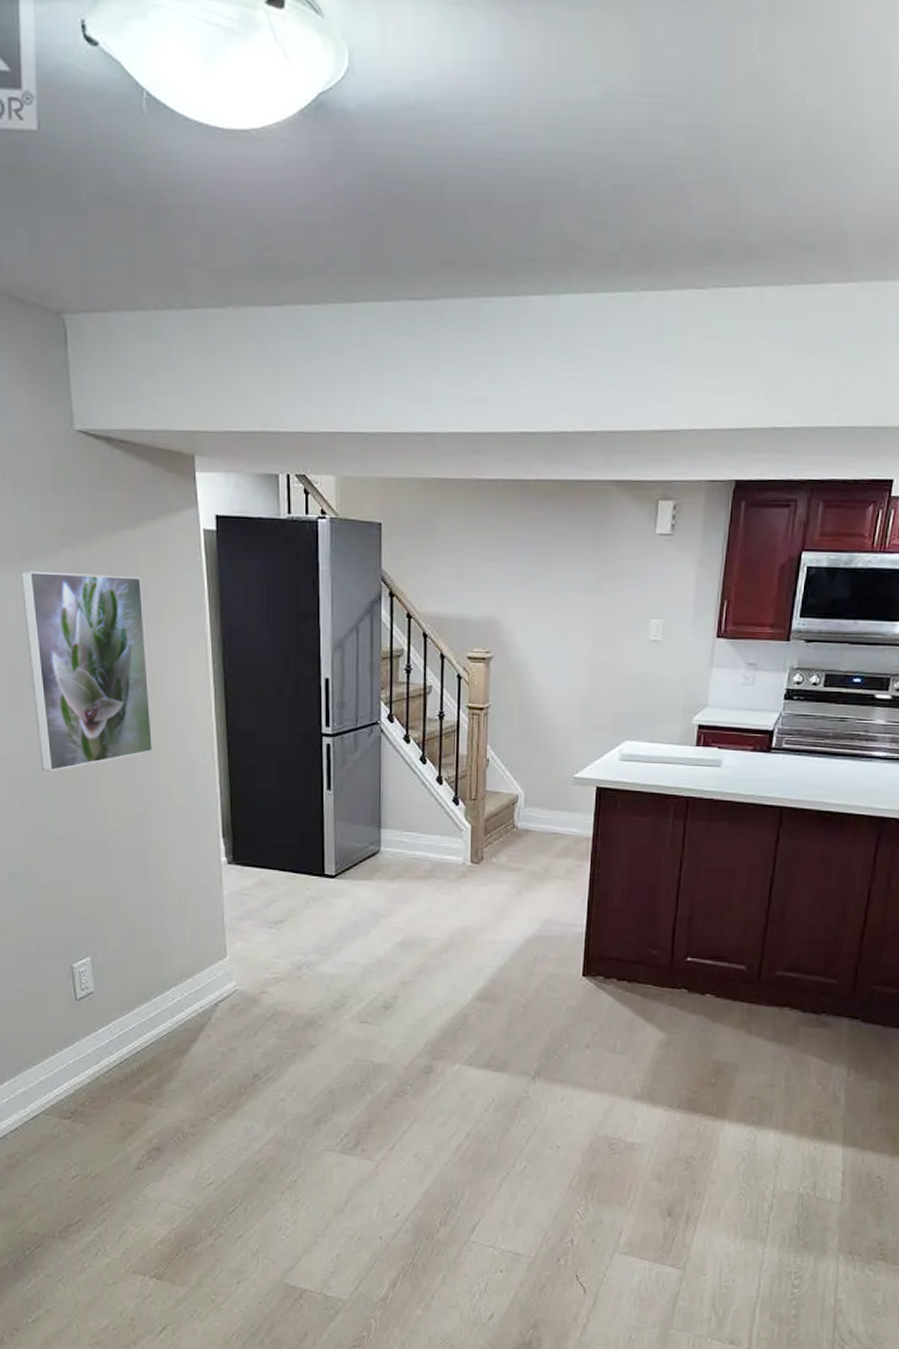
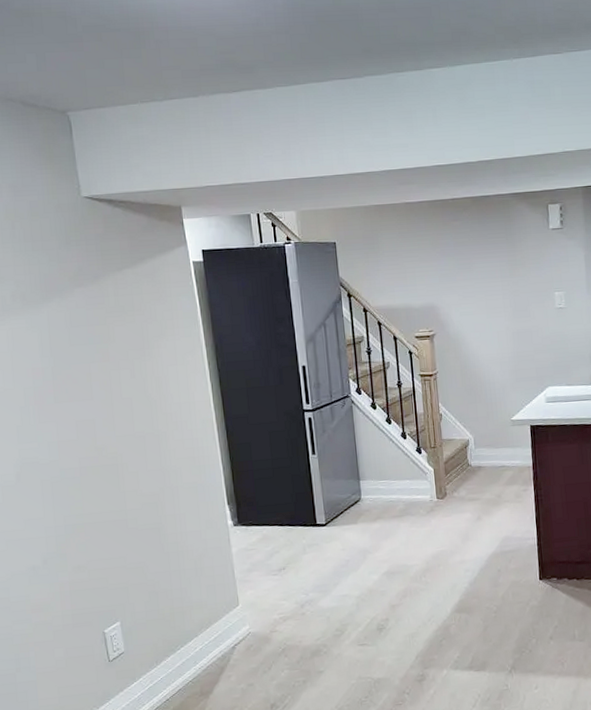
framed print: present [20,570,153,772] -> none [42,304,164,469]

